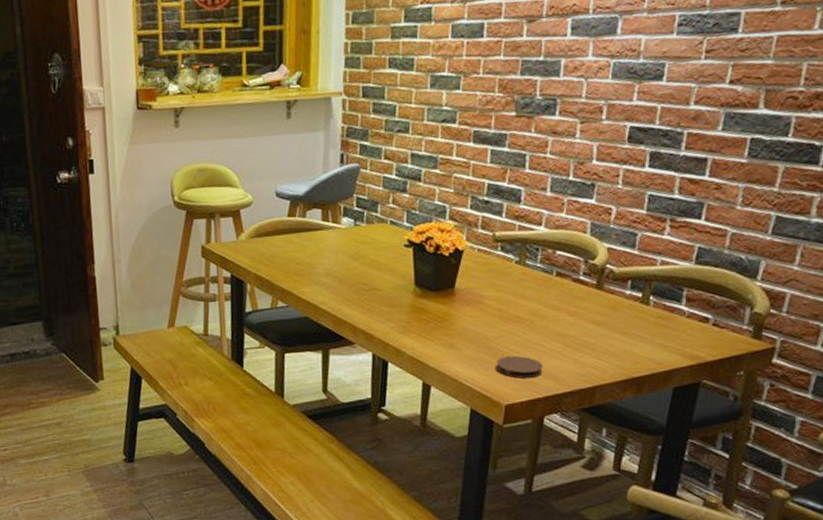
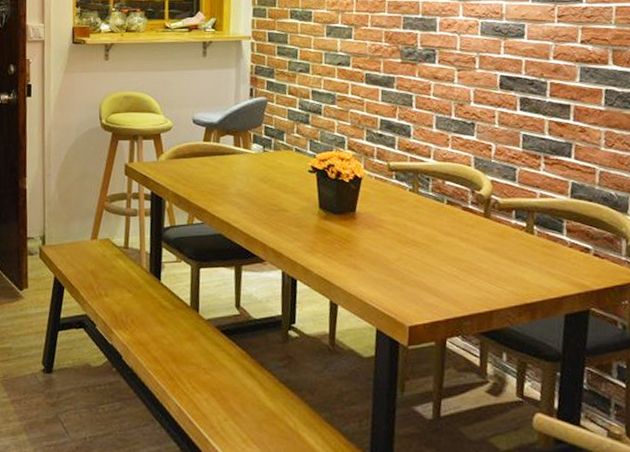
coaster: present [496,355,543,378] -> none [397,278,442,300]

